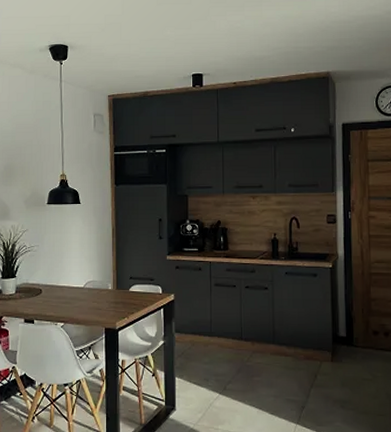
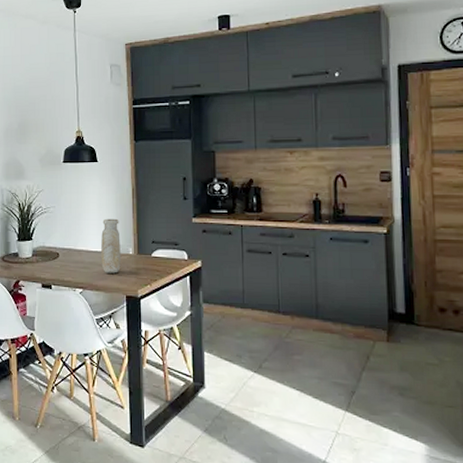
vase: none [82,256,101,308] -> present [101,218,121,273]

